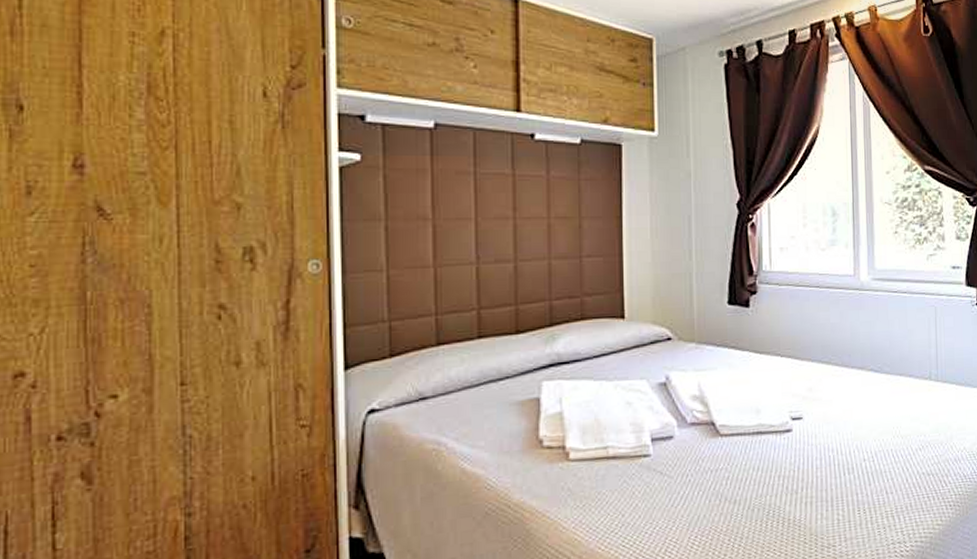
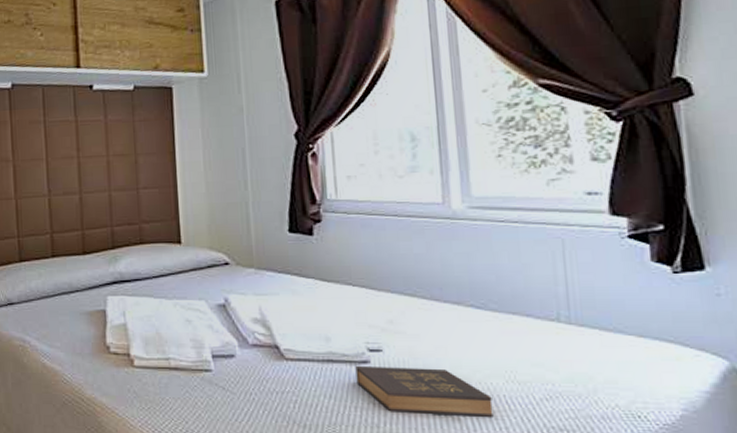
hardback book: none [780,431,883,477] -> present [355,365,494,417]

